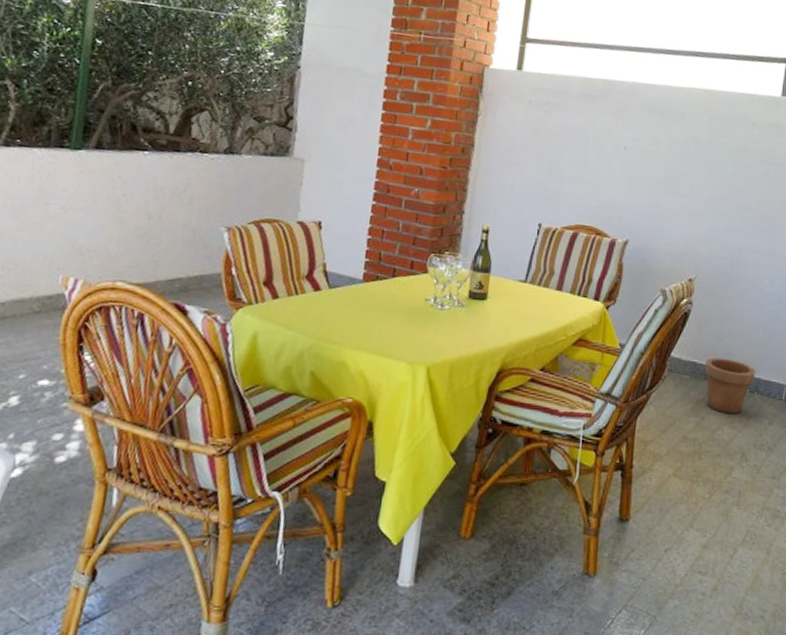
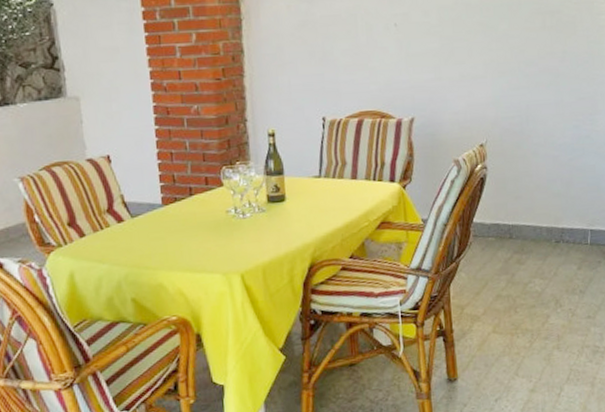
flowerpot: present [705,357,756,415] -> none [507,214,559,267]

